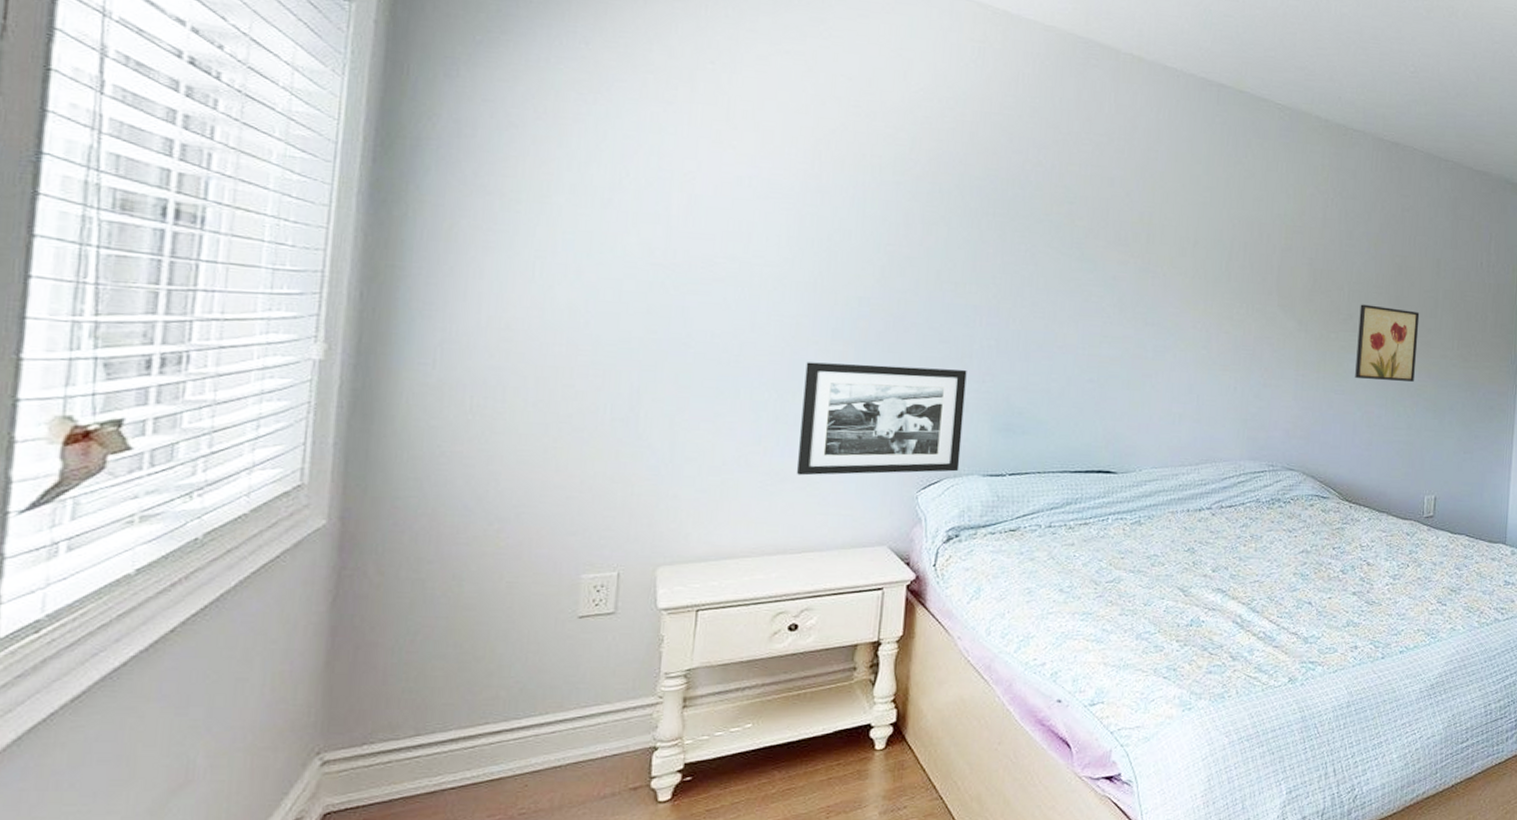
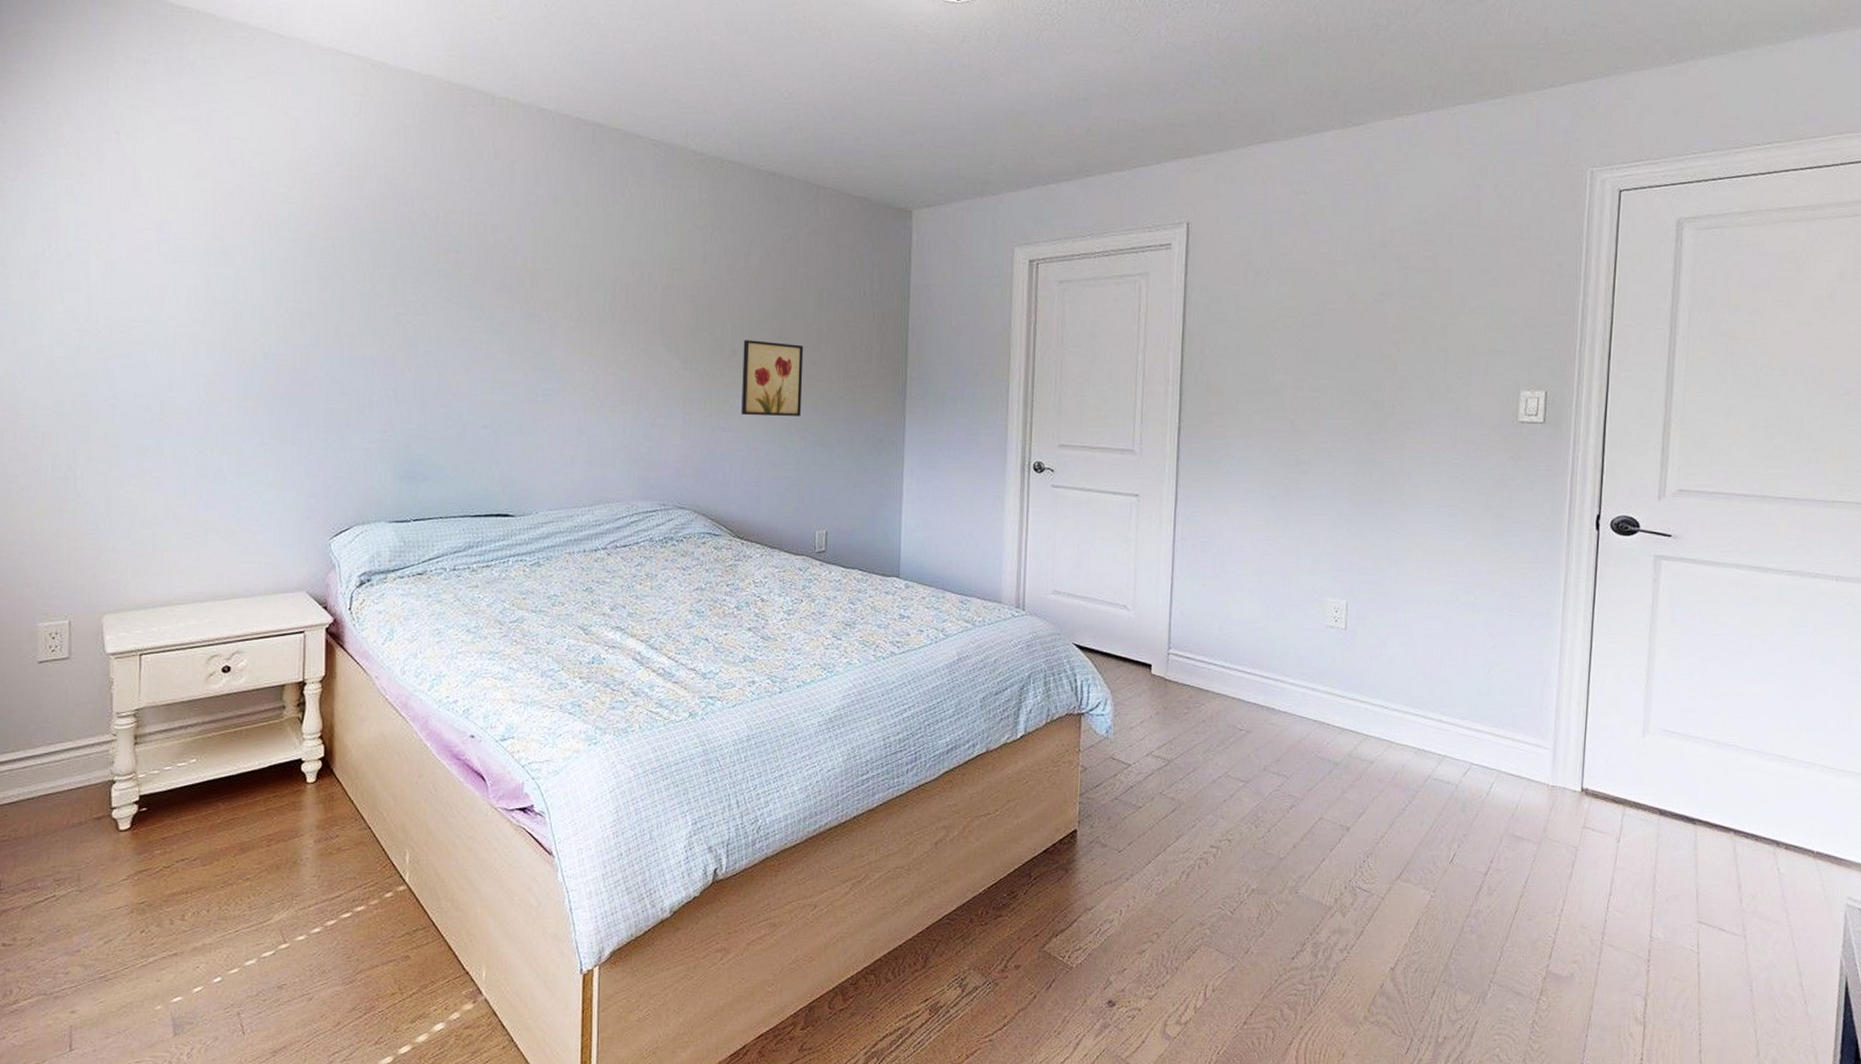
picture frame: present [797,362,967,476] -> none [220,418,368,526]

